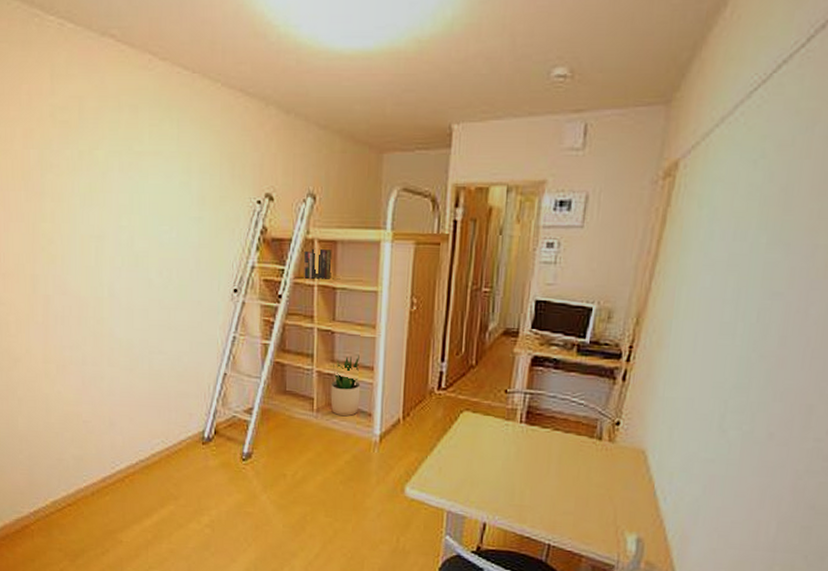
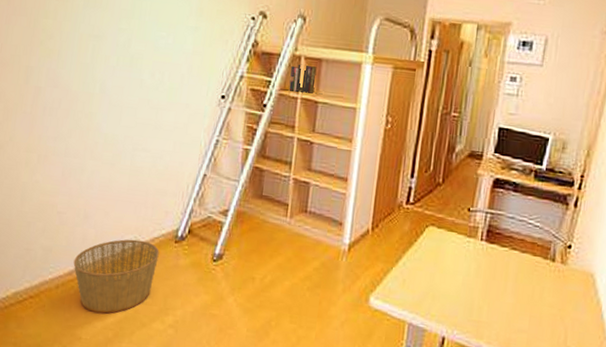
basket: none [105,443,188,518] -> present [73,239,159,314]
planter: present [330,355,361,417] -> none [304,166,335,224]

